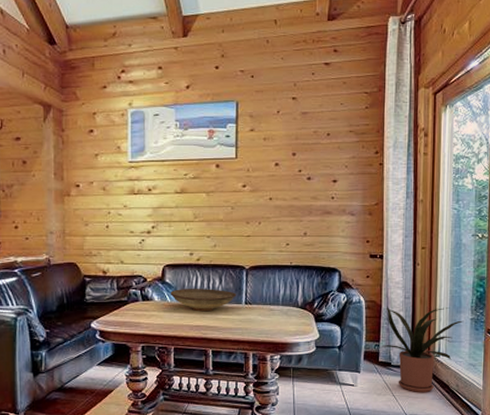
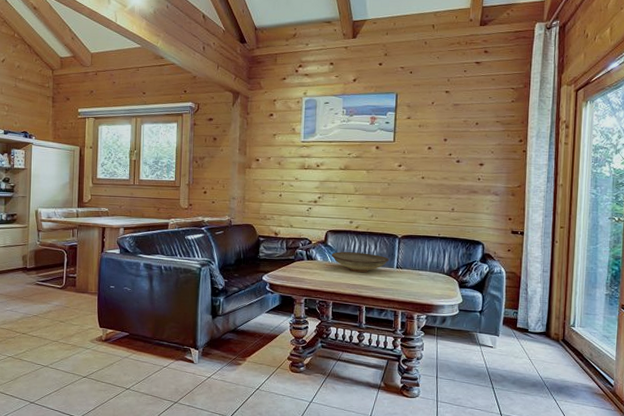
house plant: present [380,306,464,392] -> none [519,278,599,359]

